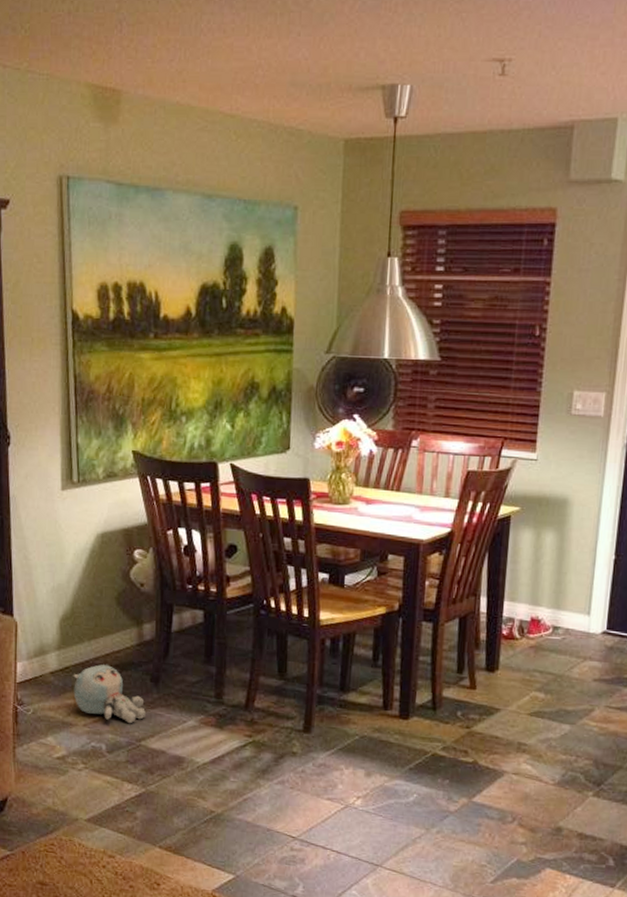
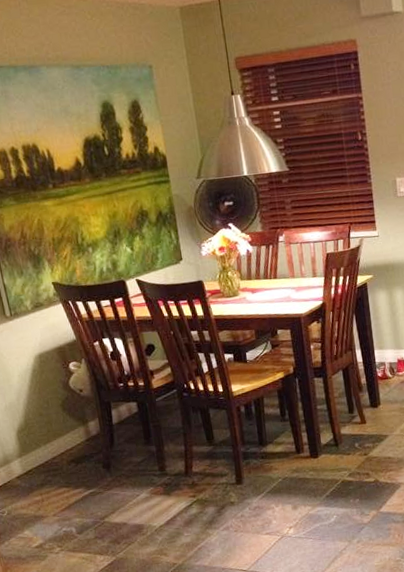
plush toy: present [73,664,145,724] -> none [36,462,104,507]

